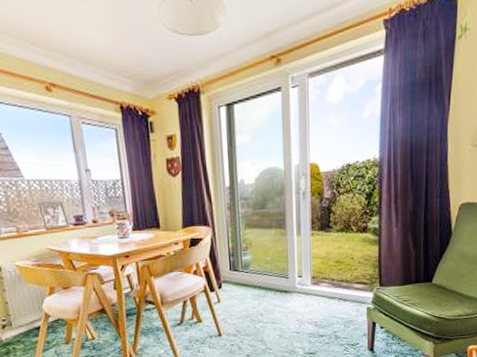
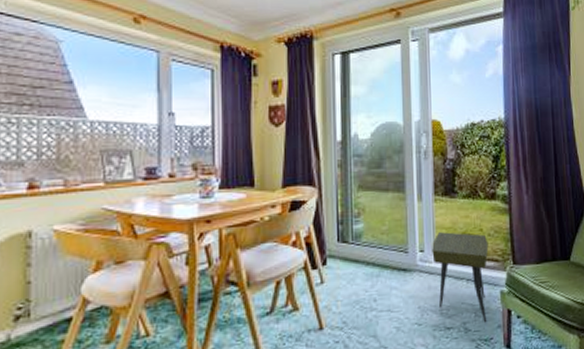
side table: none [309,261,358,332] -> present [432,232,489,323]

